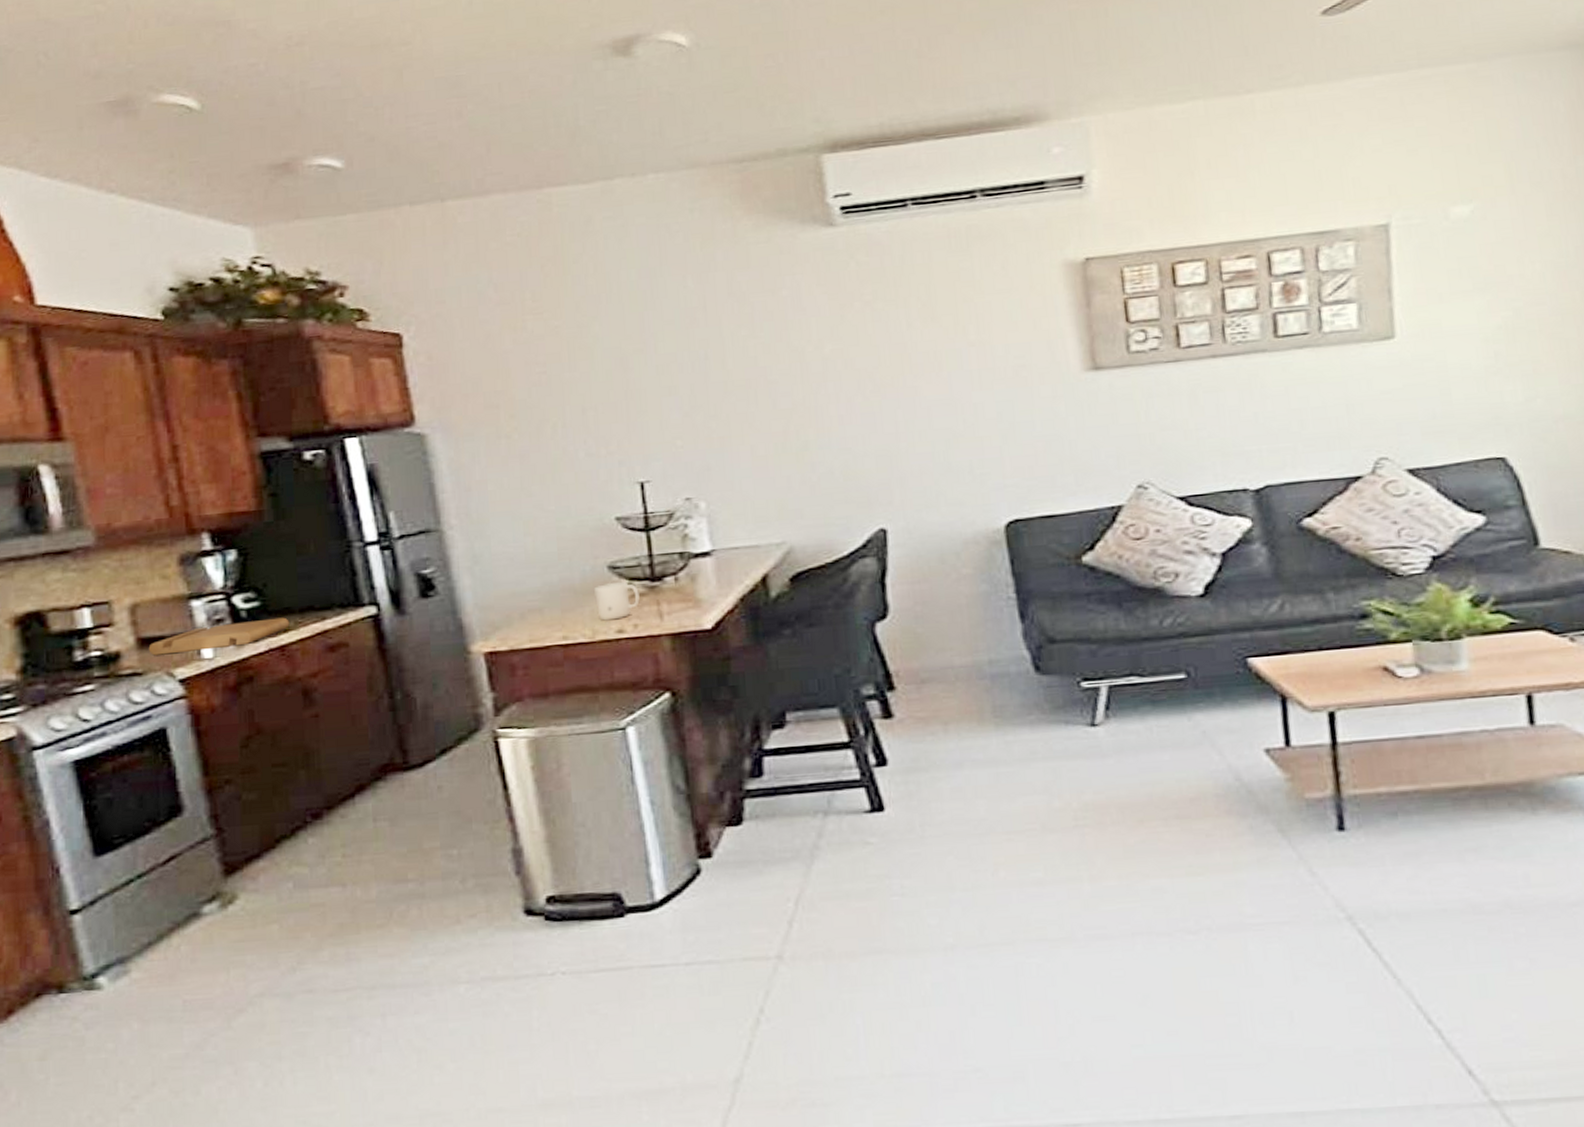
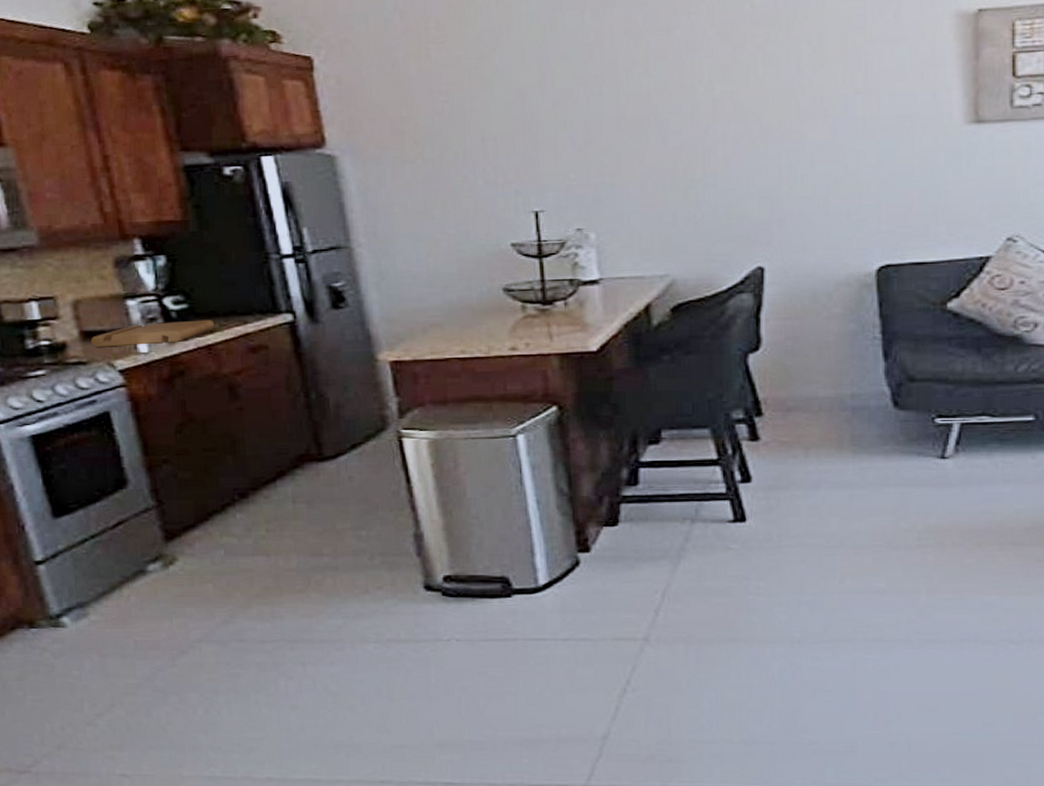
mug: present [593,581,640,621] -> none [489,303,532,339]

